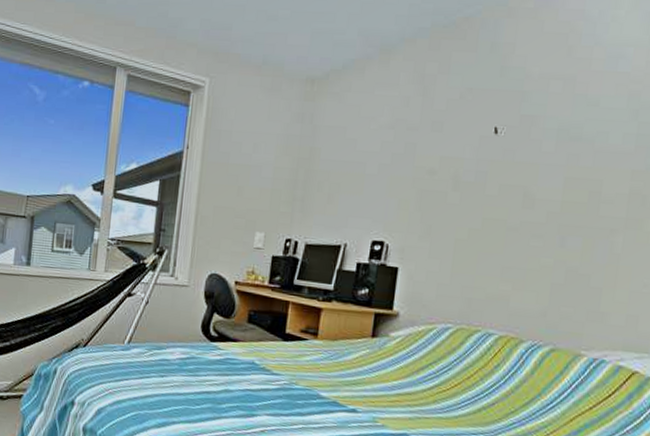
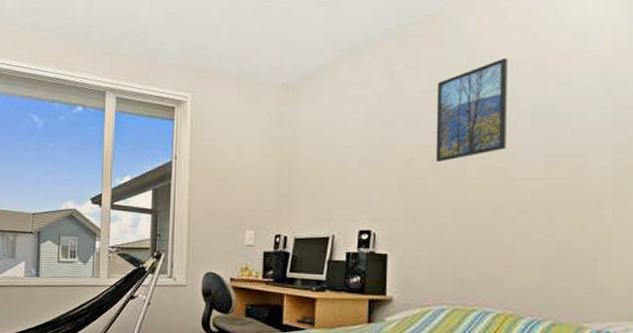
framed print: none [456,72,540,176] -> present [435,58,507,163]

